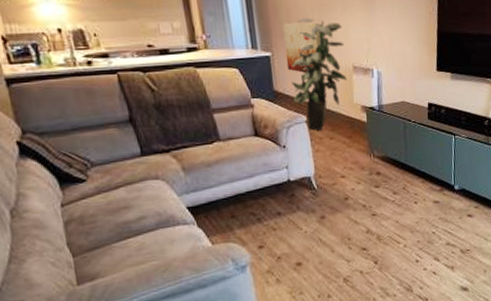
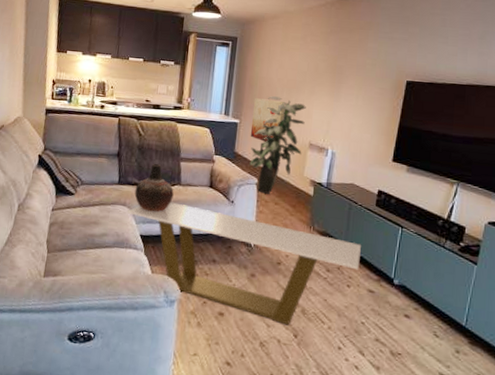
coffee table: none [163,159,423,255] -> present [127,202,361,326]
vase: none [165,121,215,179] -> present [134,163,174,212]

